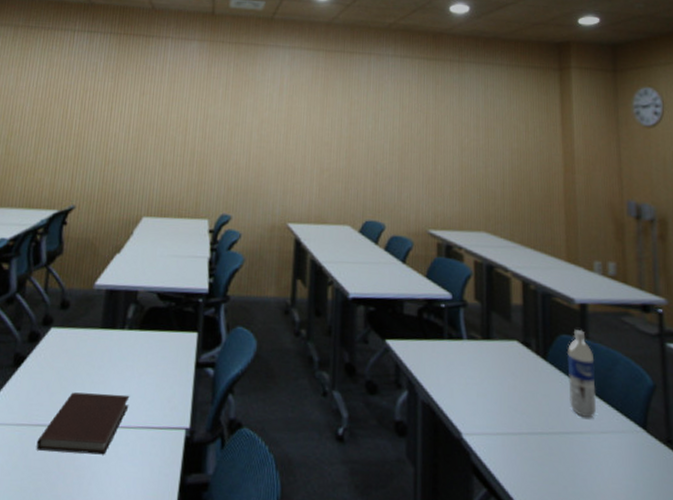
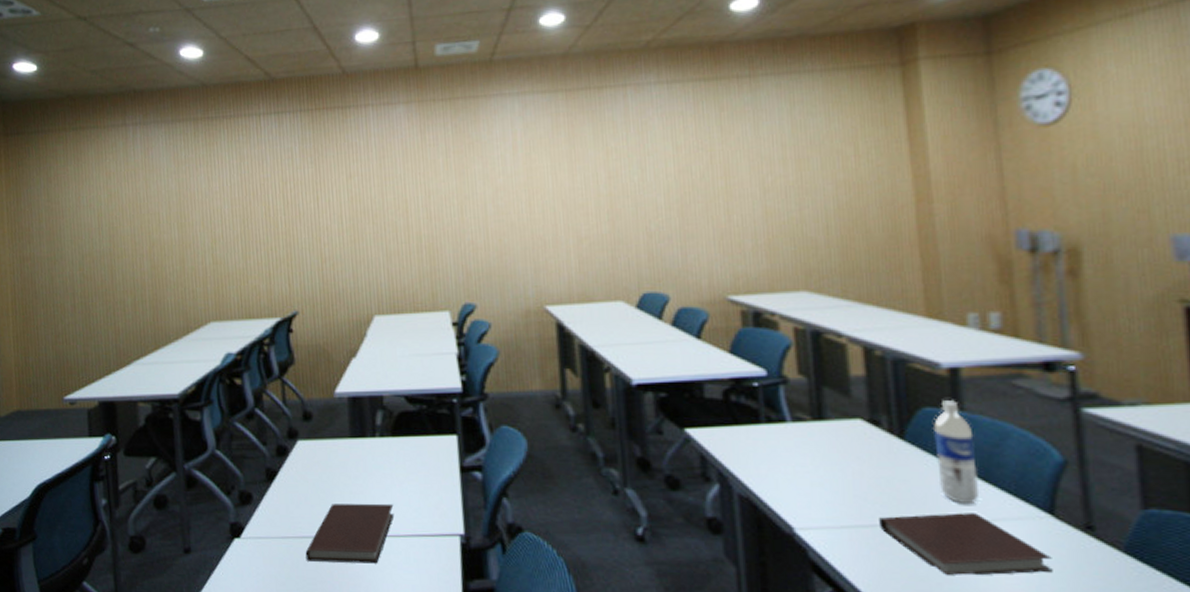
notebook: none [525,425,644,481] -> present [879,513,1053,576]

